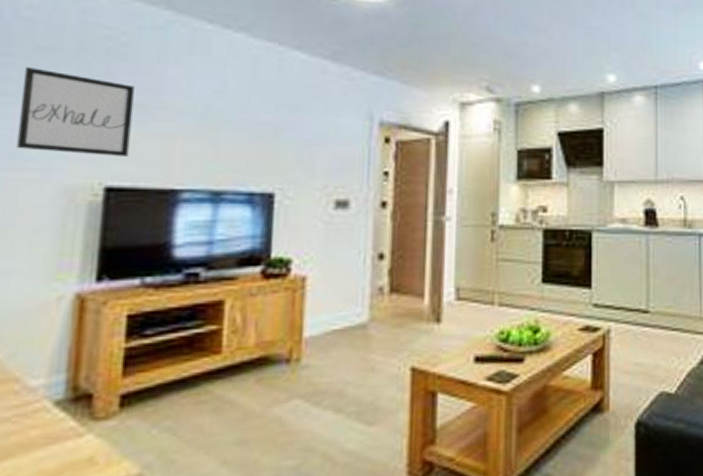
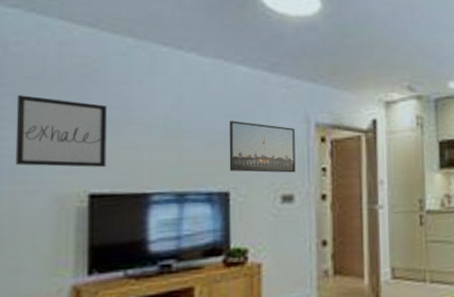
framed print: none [276,113,355,175] -> present [229,121,296,173]

